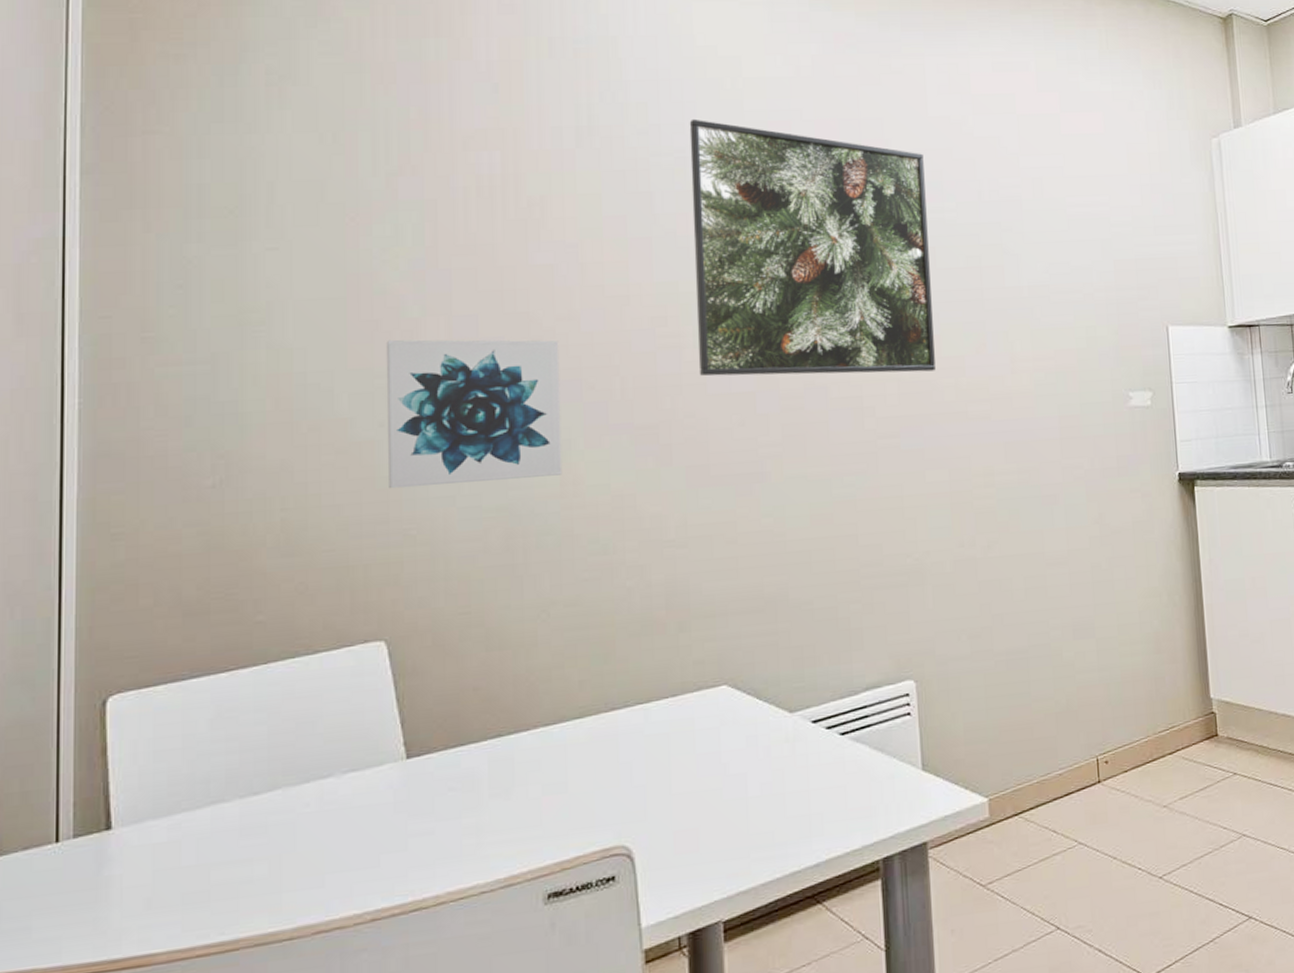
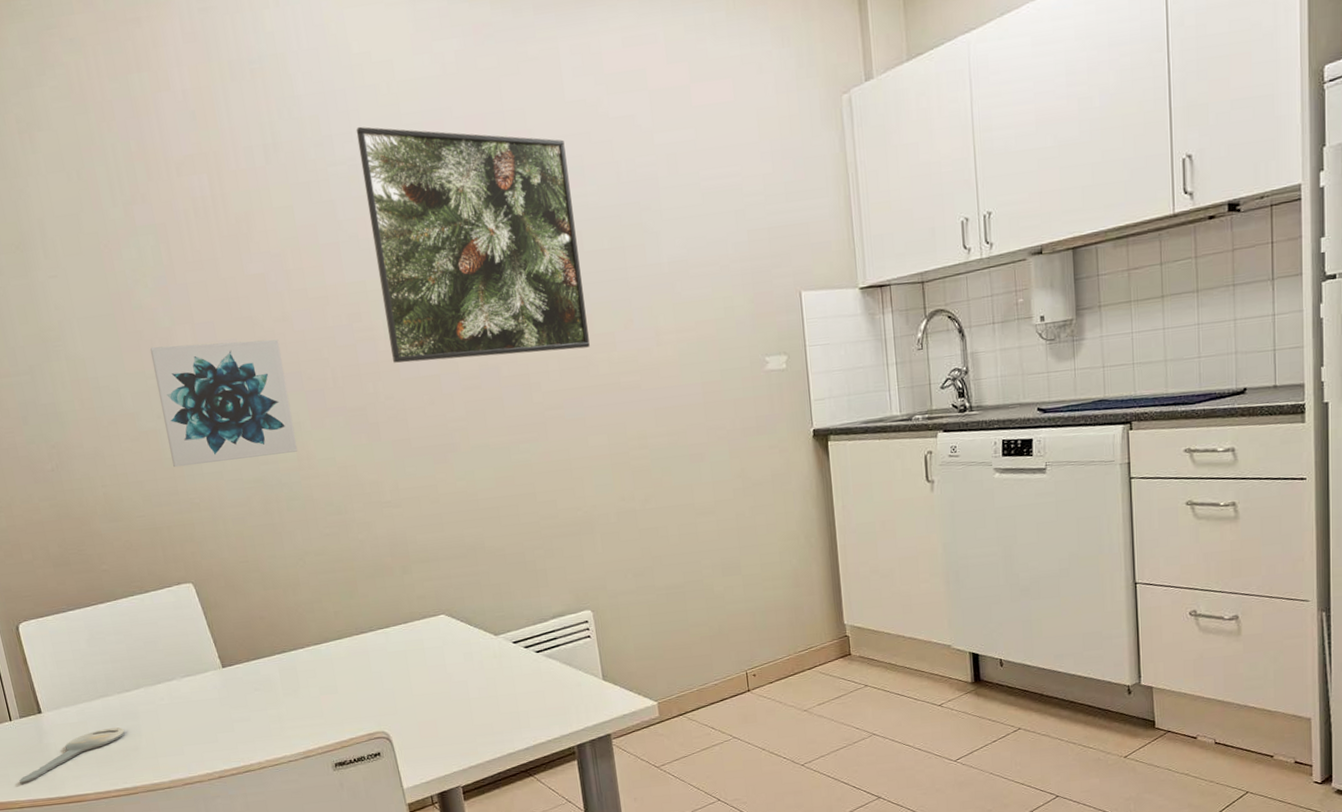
key: none [47,848,237,942] -> present [19,727,125,784]

